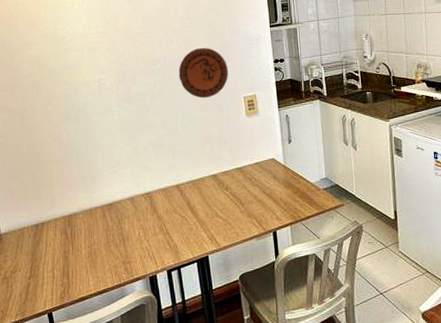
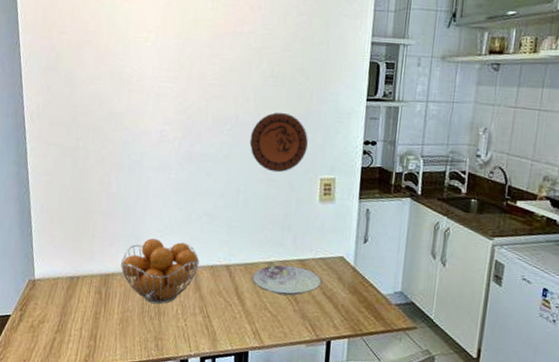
fruit basket: none [80,173,152,233] -> present [120,238,199,305]
plate: none [200,174,260,201] -> present [252,265,322,296]

